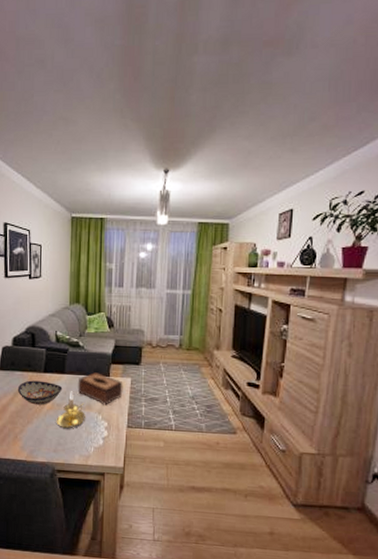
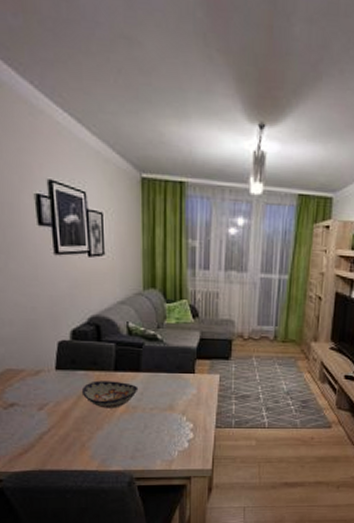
candle holder: present [56,391,85,429] -> none [132,391,167,433]
tissue box: present [77,372,123,405] -> none [156,369,211,405]

